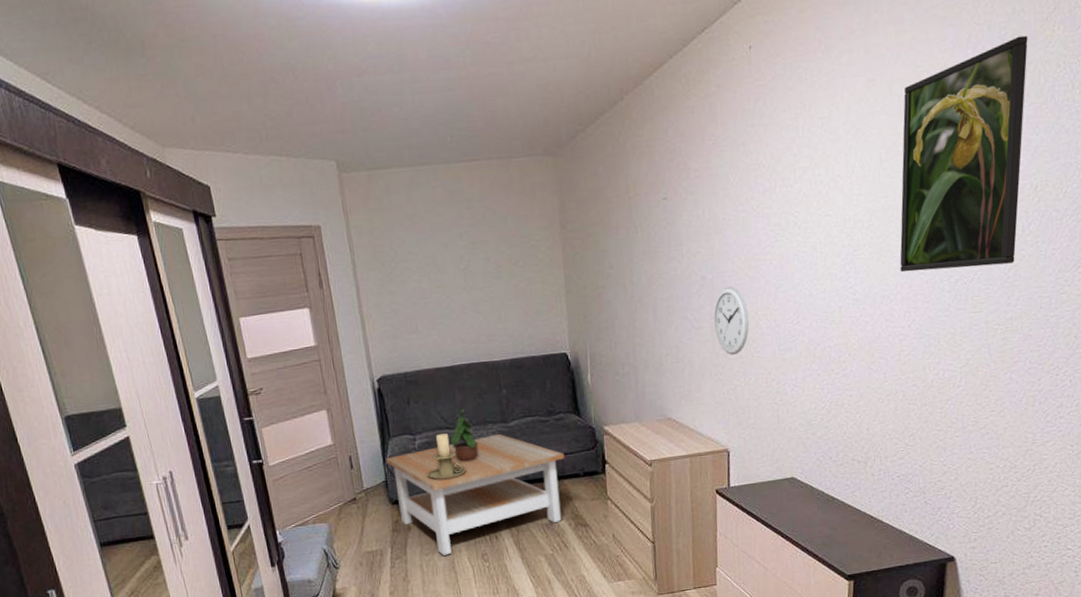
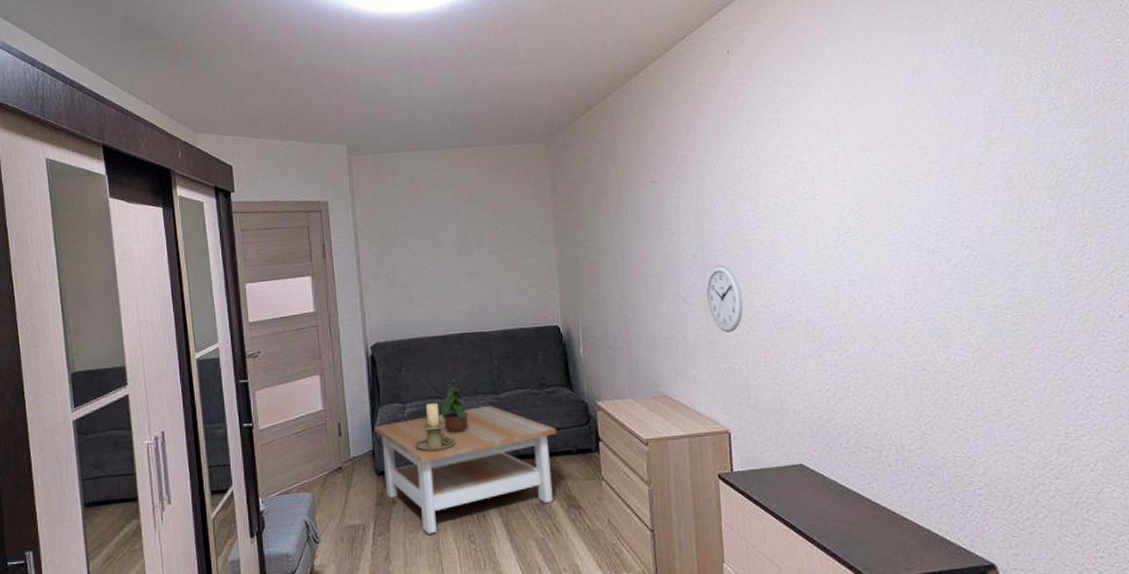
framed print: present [900,35,1028,273] -> none [879,41,1015,255]

